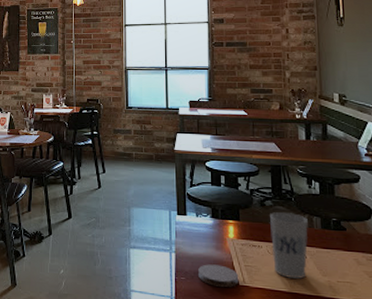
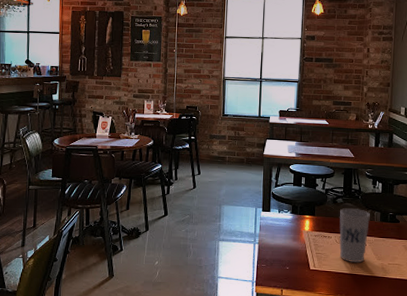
coaster: present [198,264,239,288] -> none [277,253,311,272]

